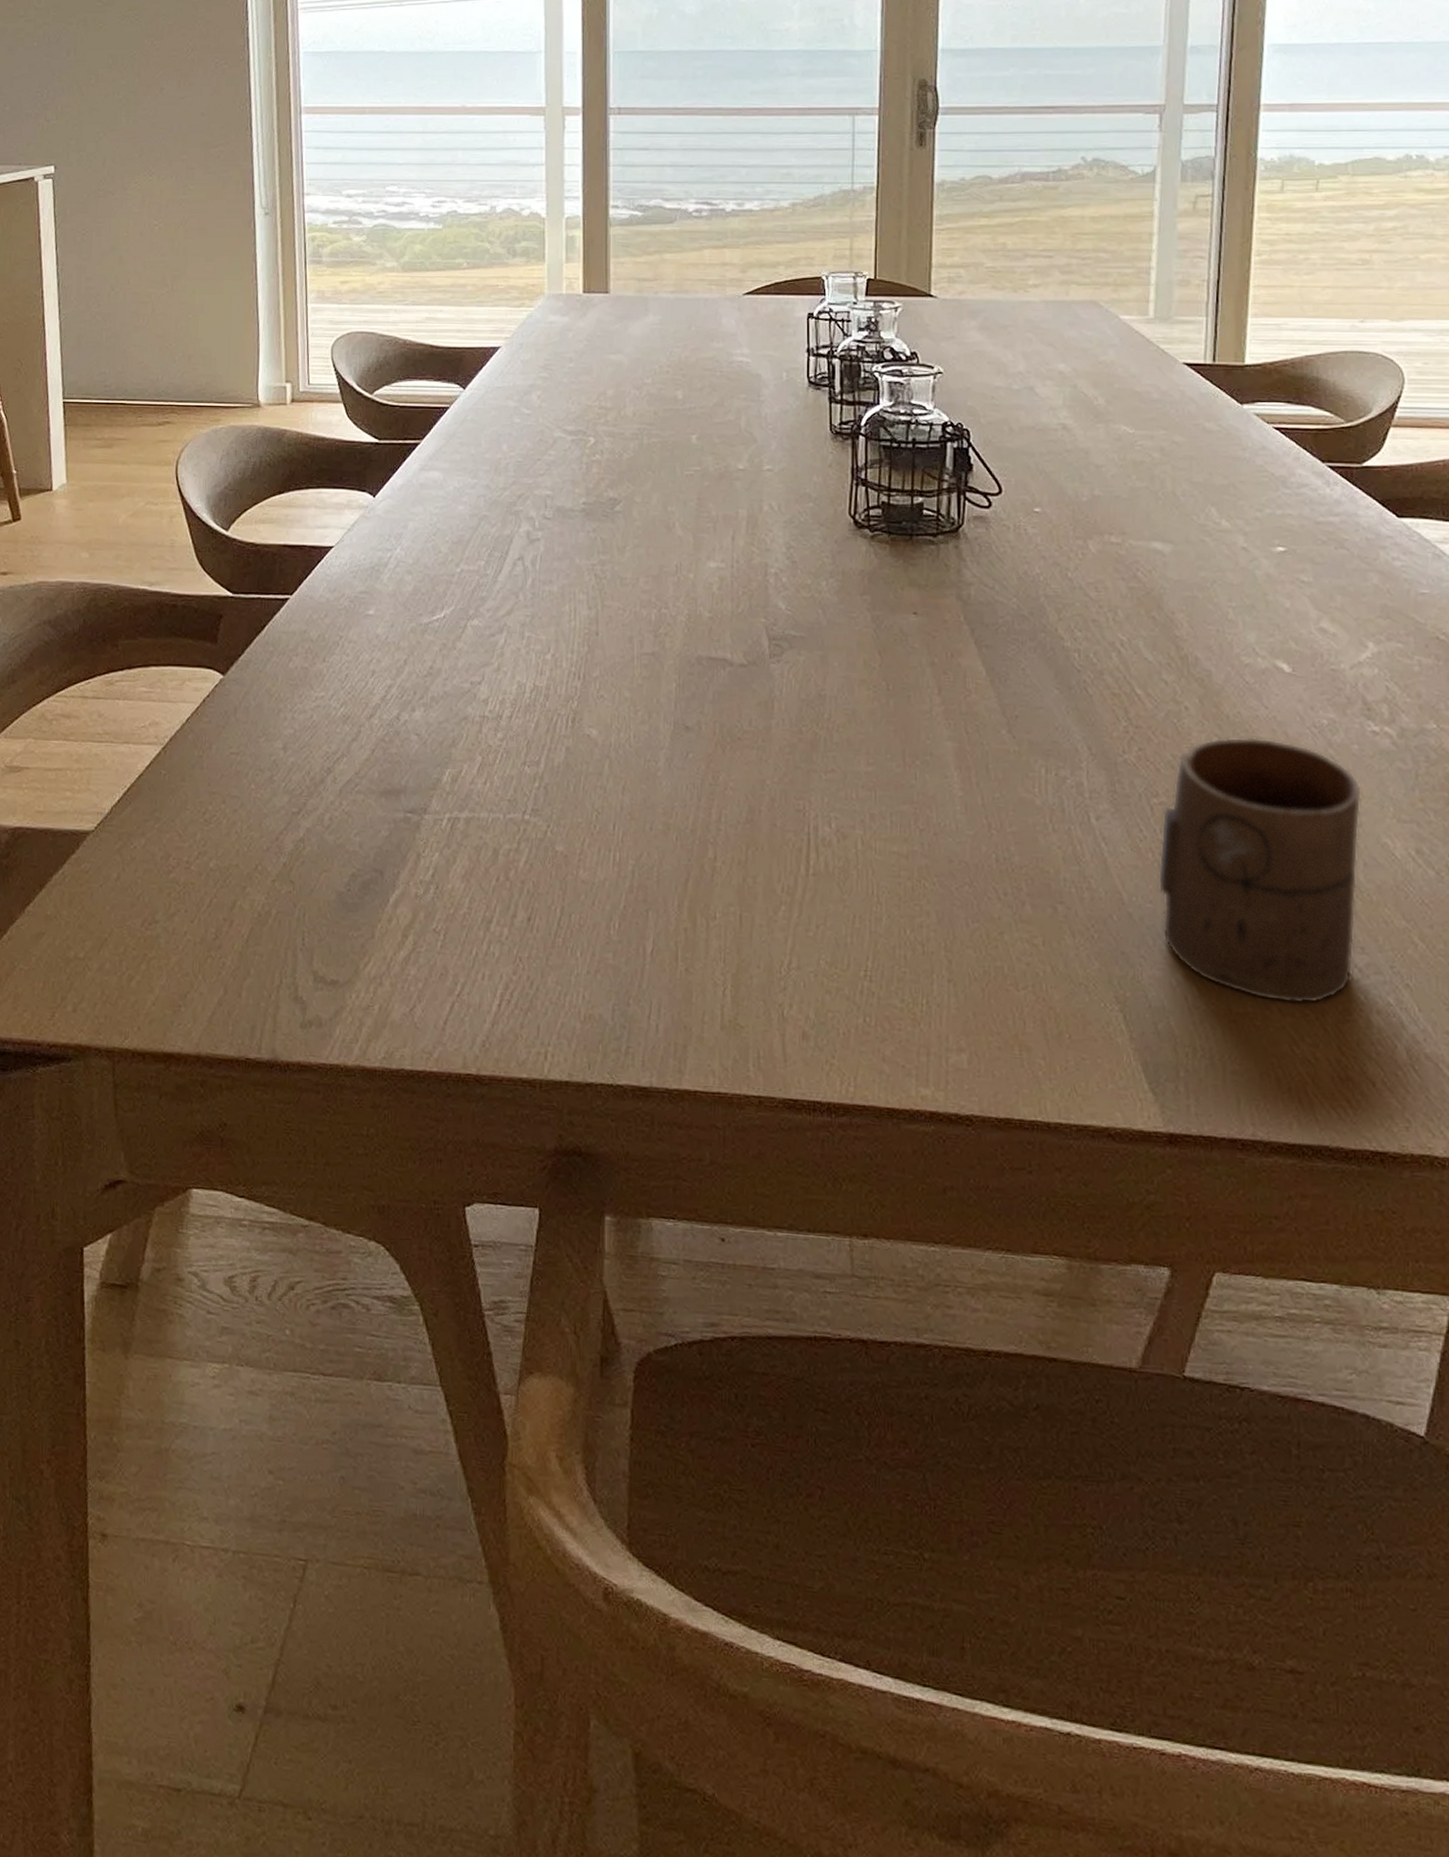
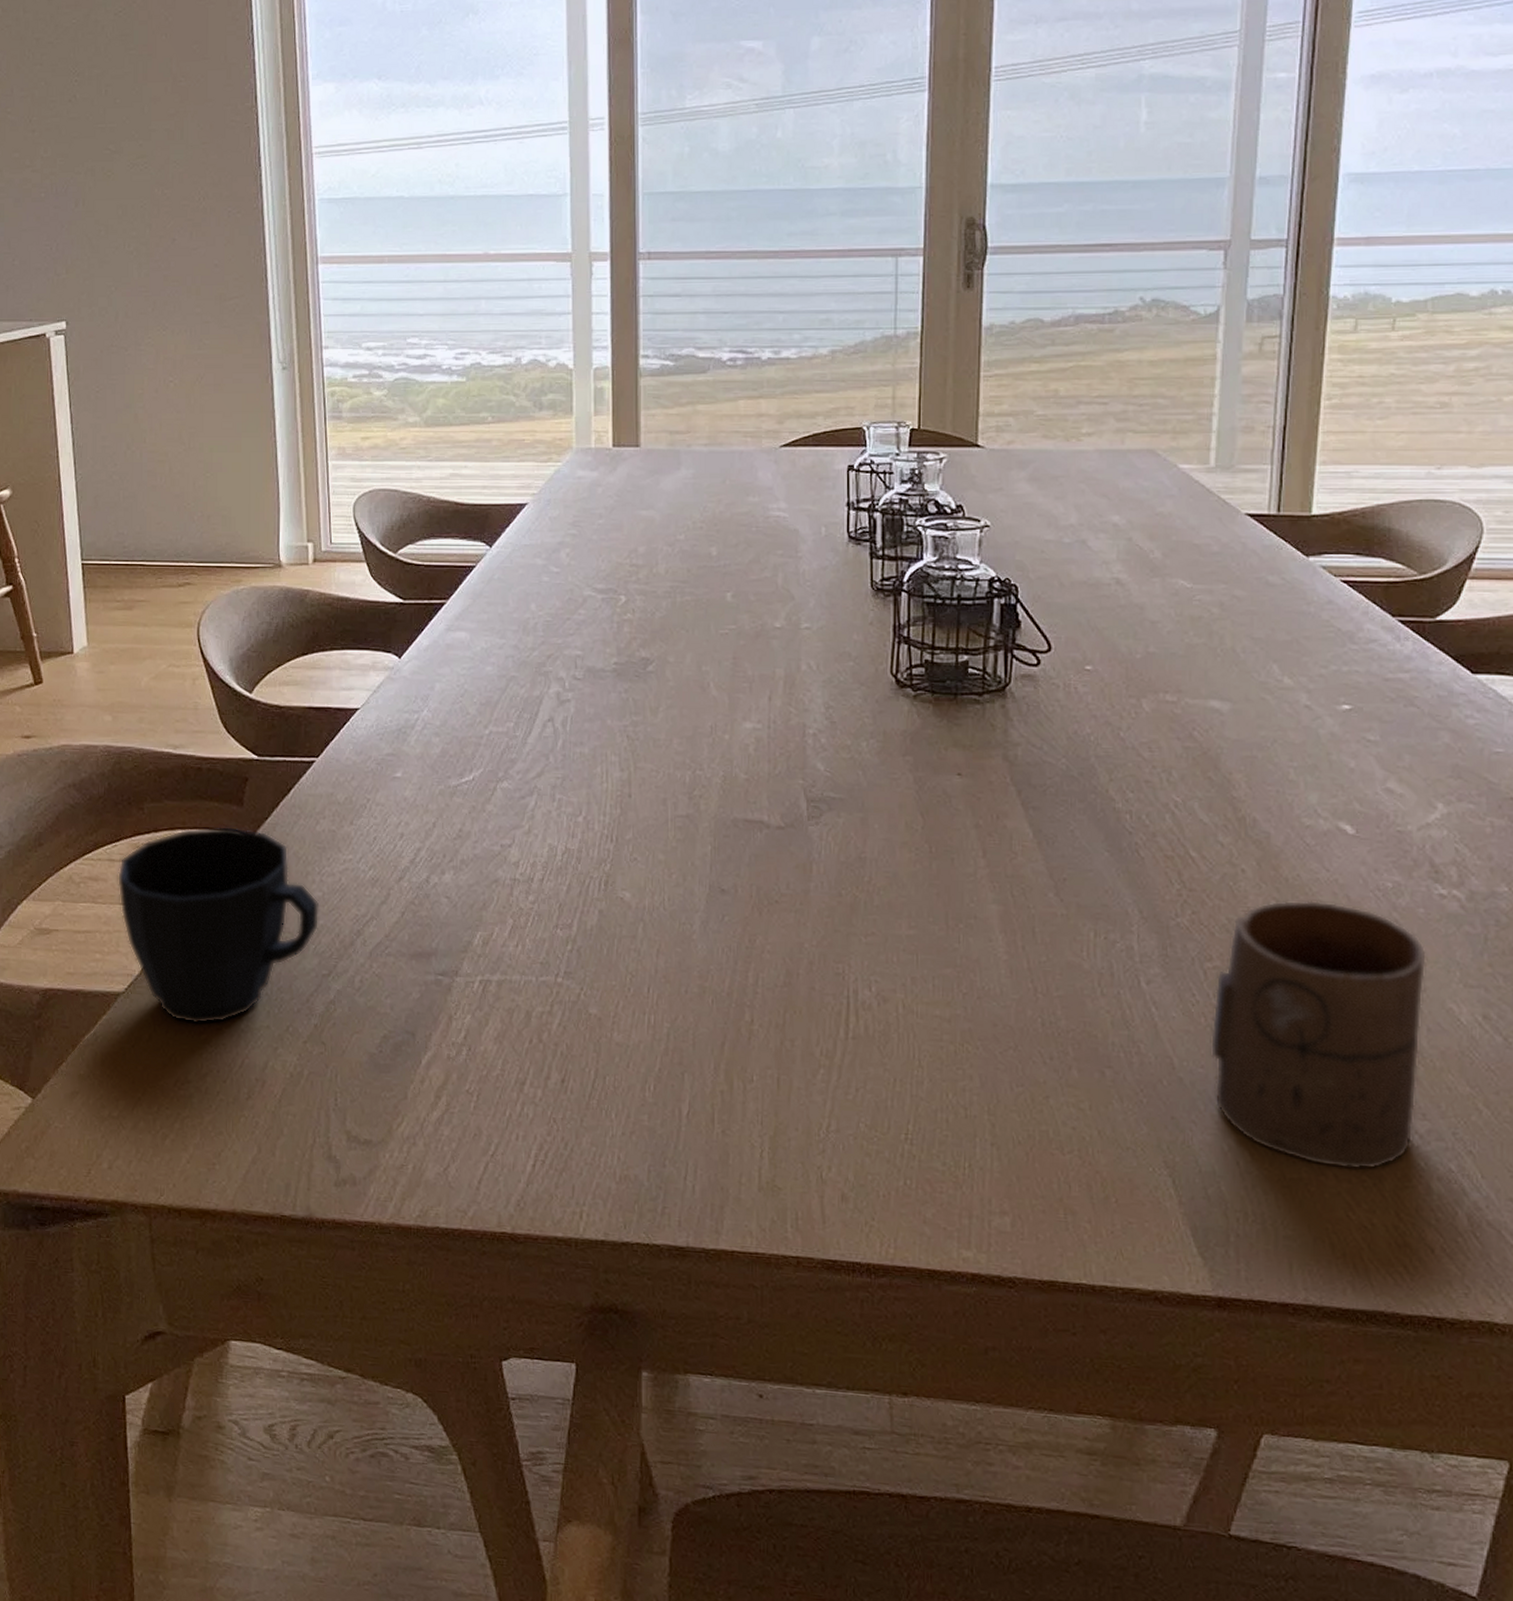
cup: none [89,663,291,863] -> present [117,826,320,1024]

